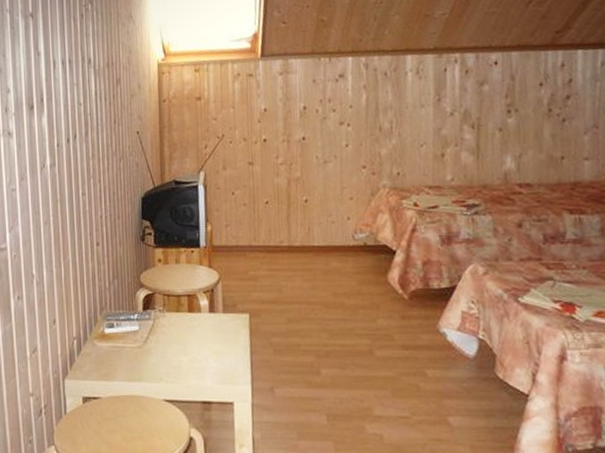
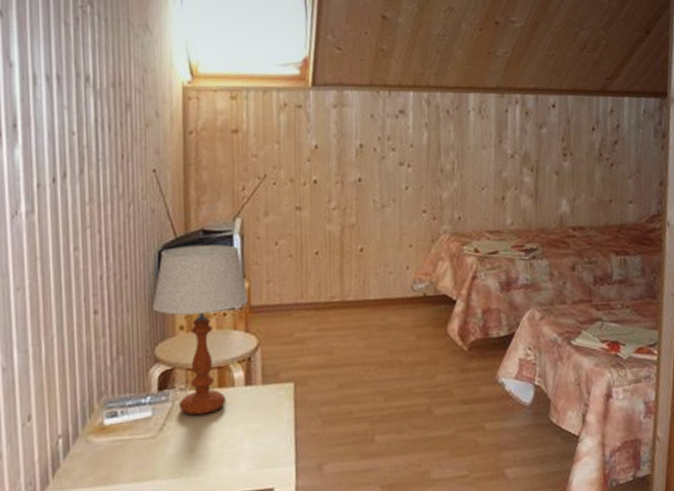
table lamp: none [137,192,212,333] -> present [151,244,249,416]

